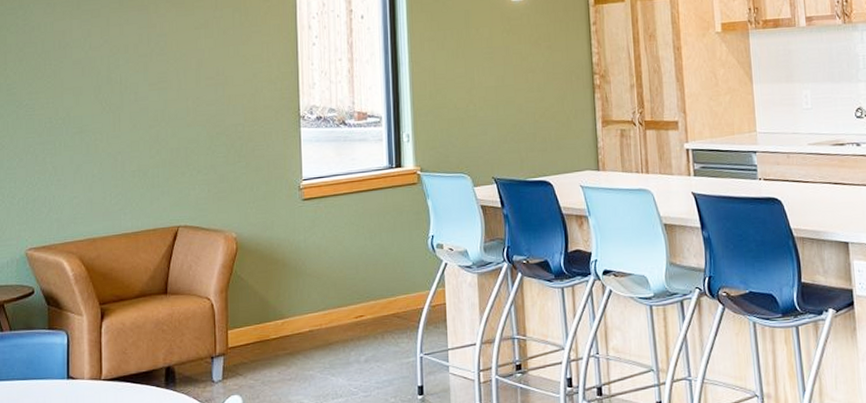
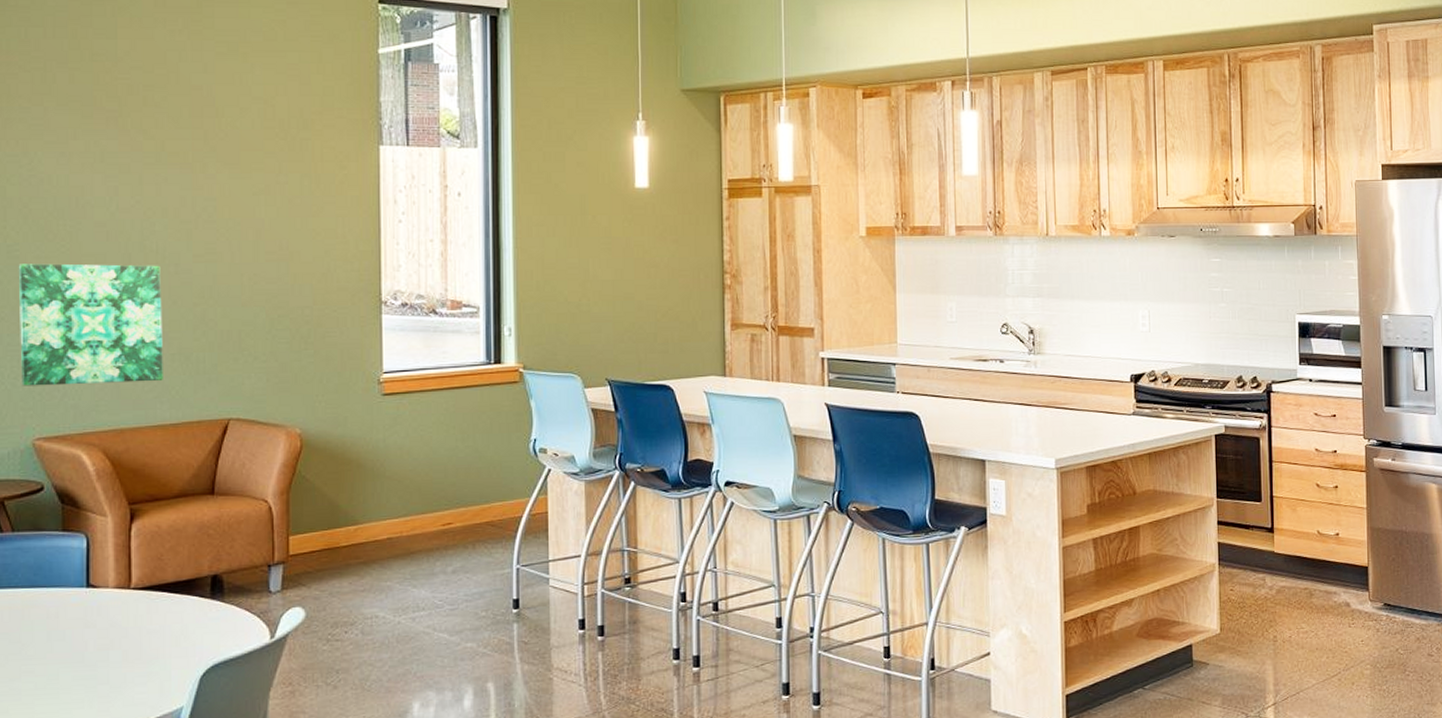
wall art: none [15,94,126,204] -> present [18,263,163,386]

